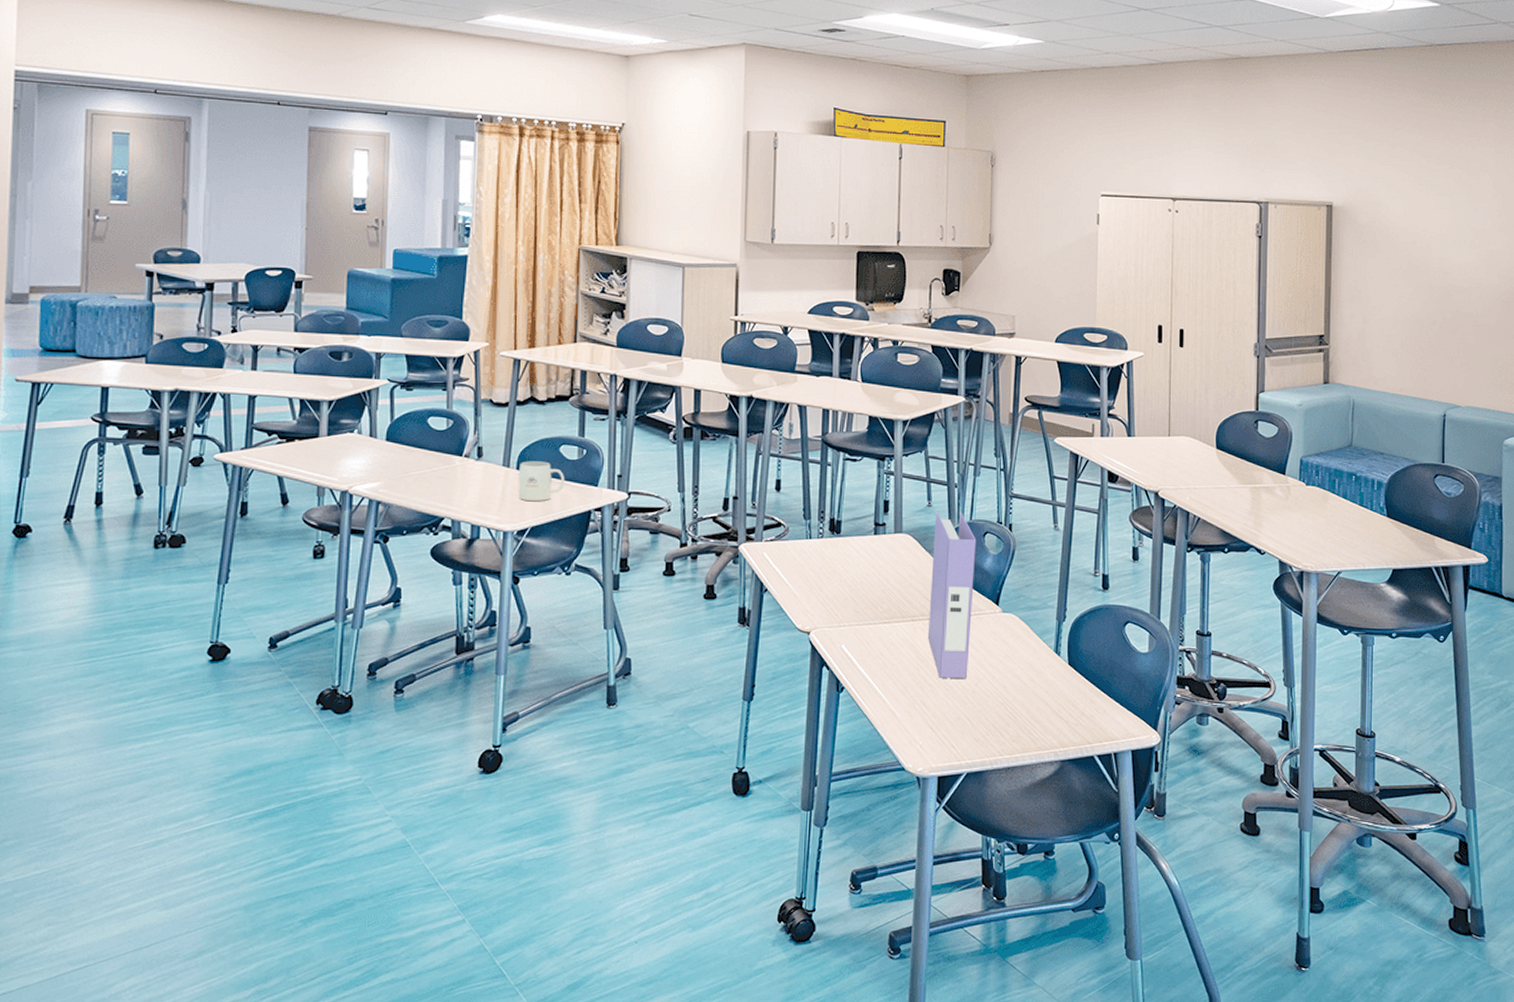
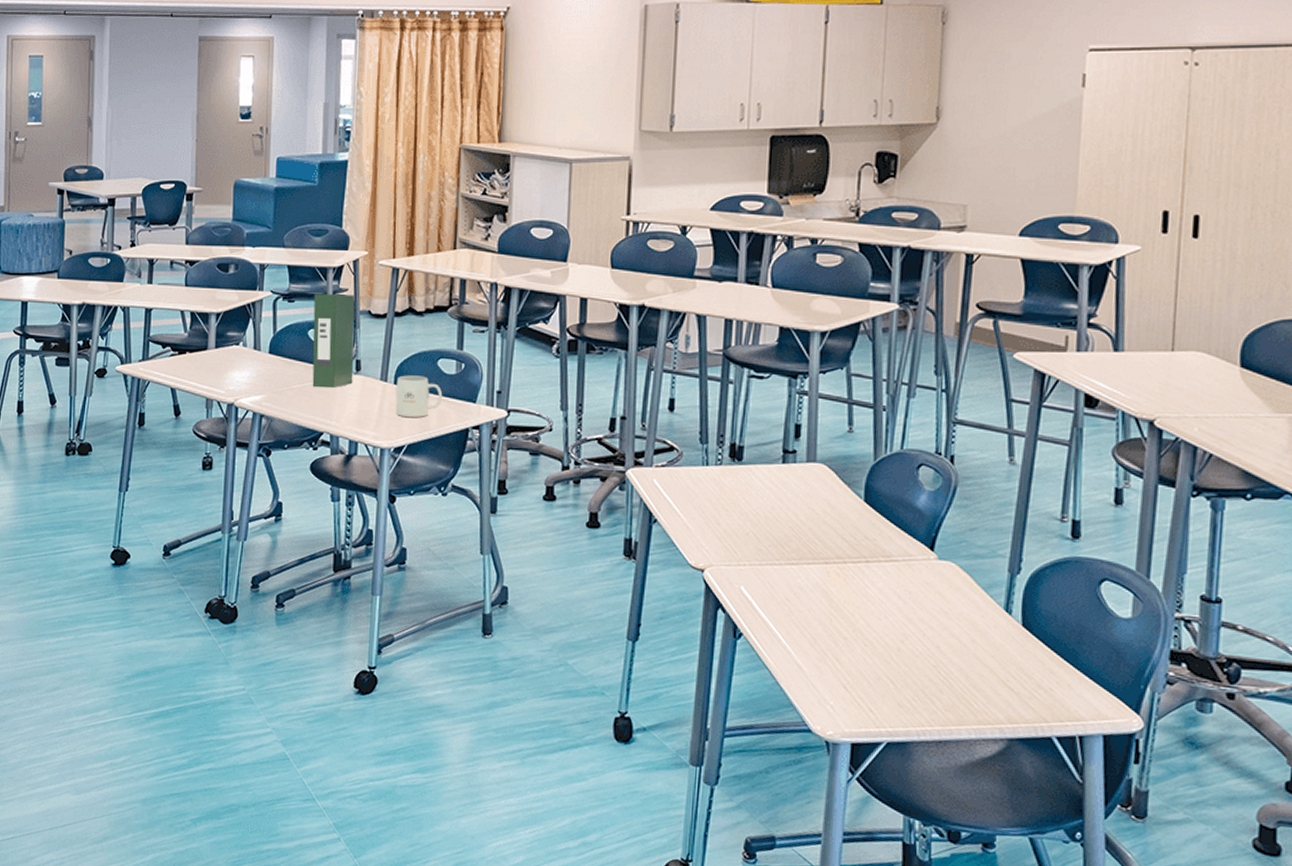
binder: none [432,383,476,475] -> present [312,294,355,389]
binder: present [927,510,977,678] -> none [843,437,908,634]

